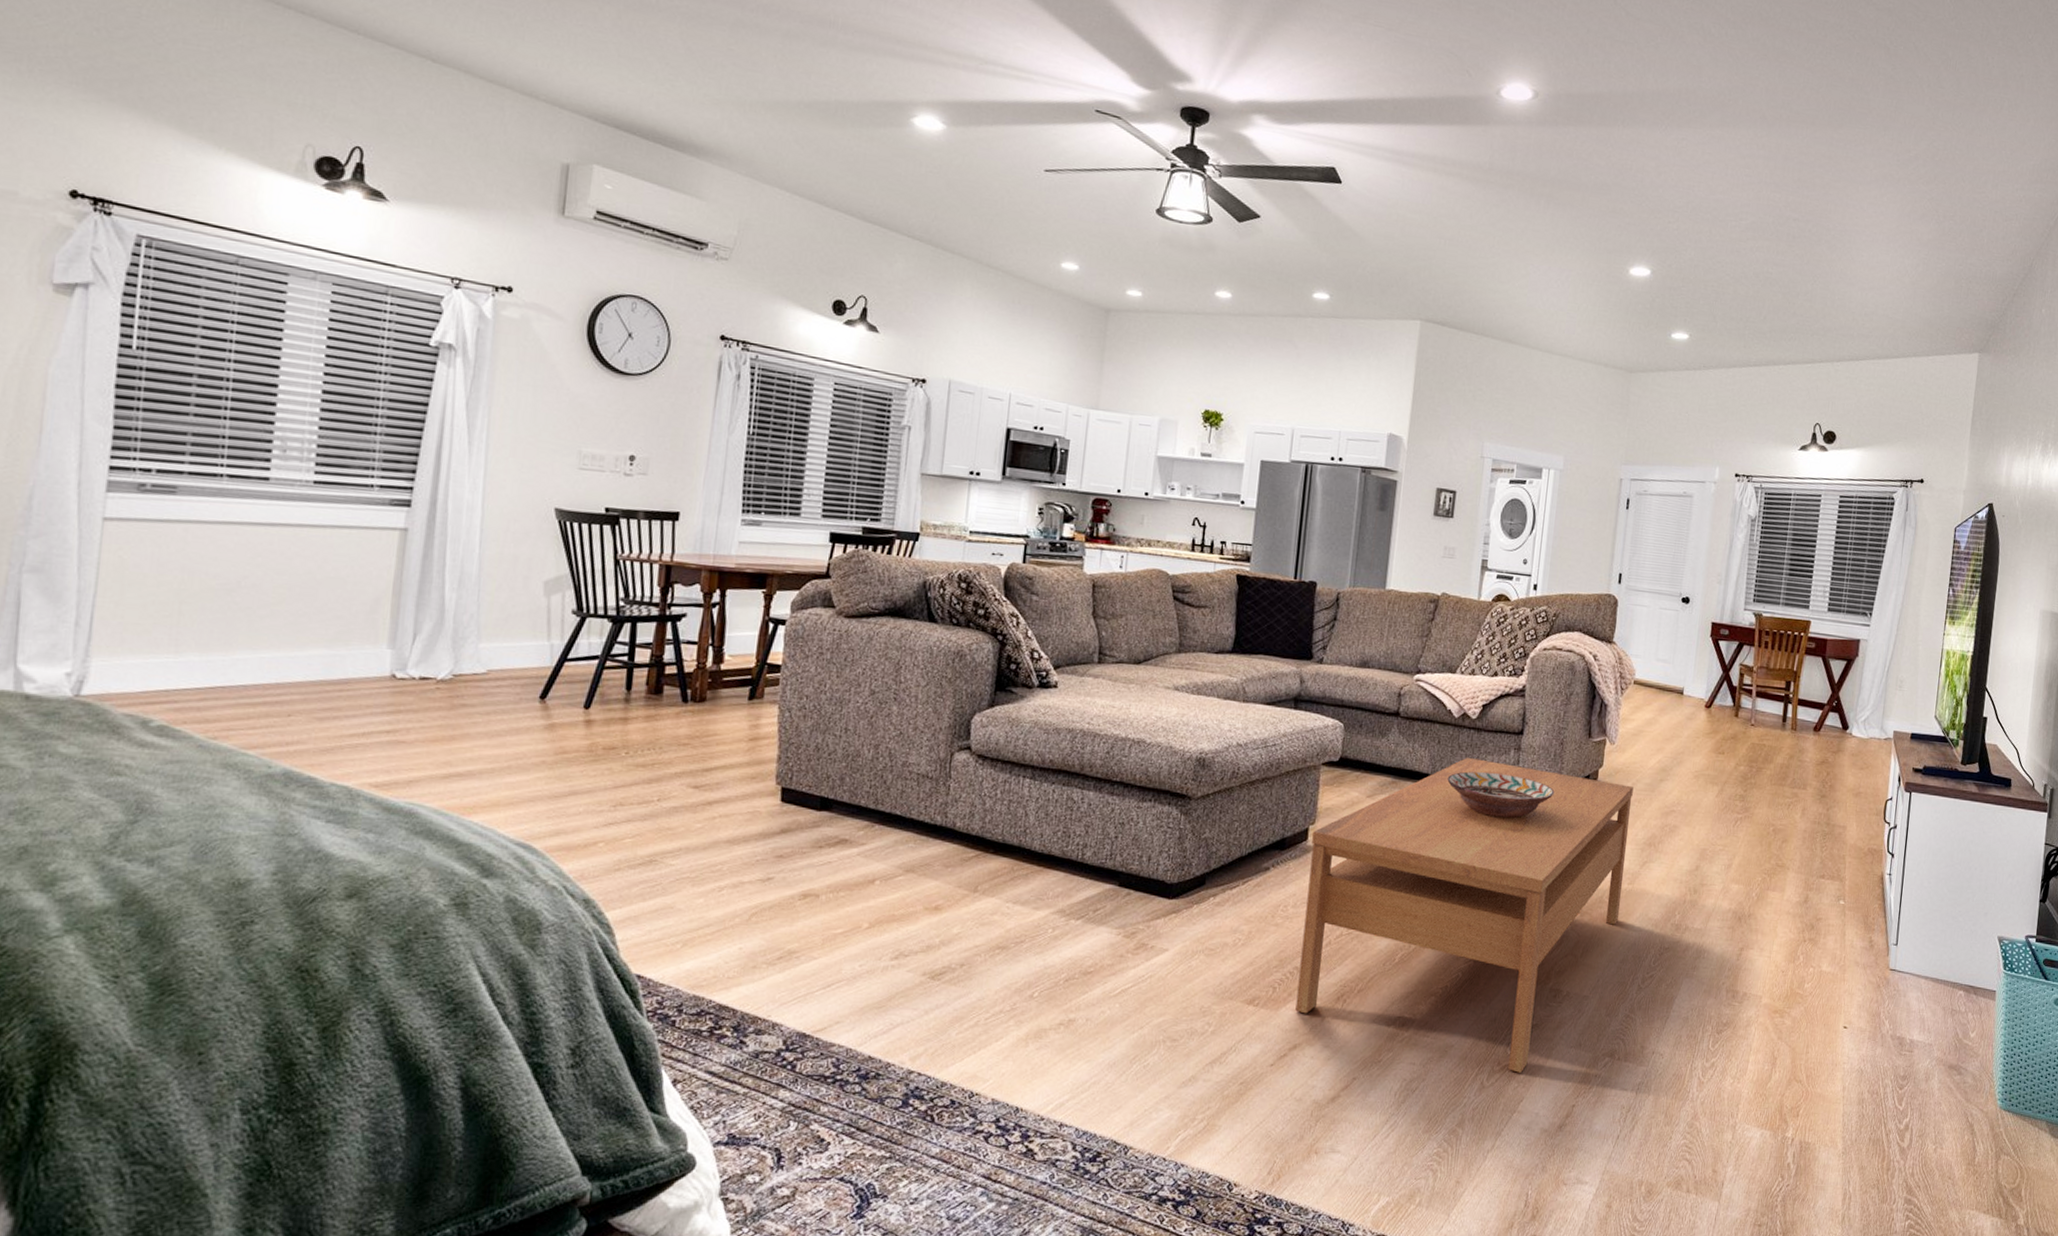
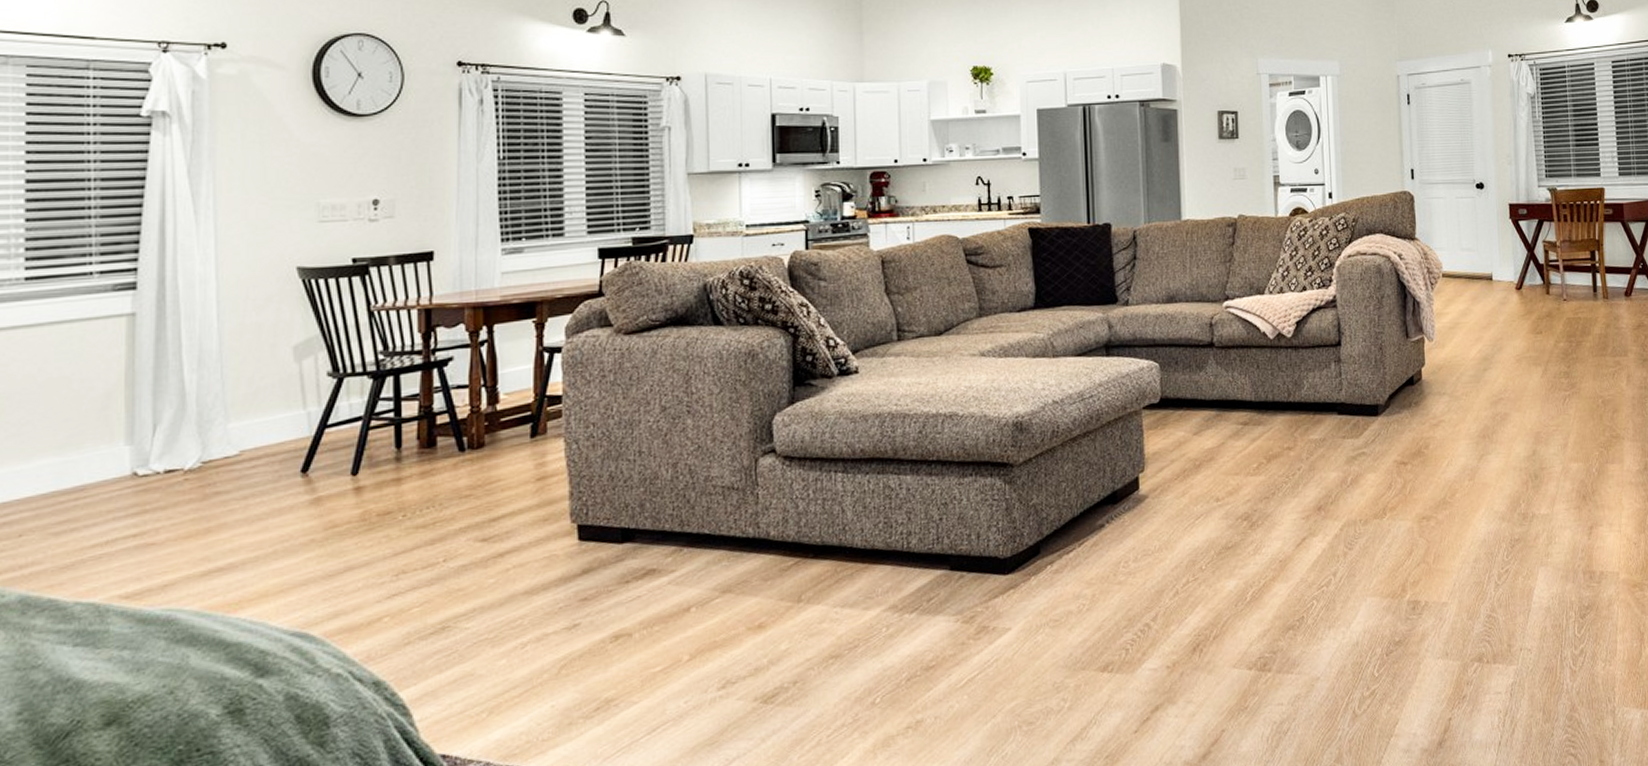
coffee table: present [1295,757,1634,1073] -> none [1144,377,1465,695]
decorative bowl: present [1447,771,1555,819] -> none [1272,388,1381,435]

